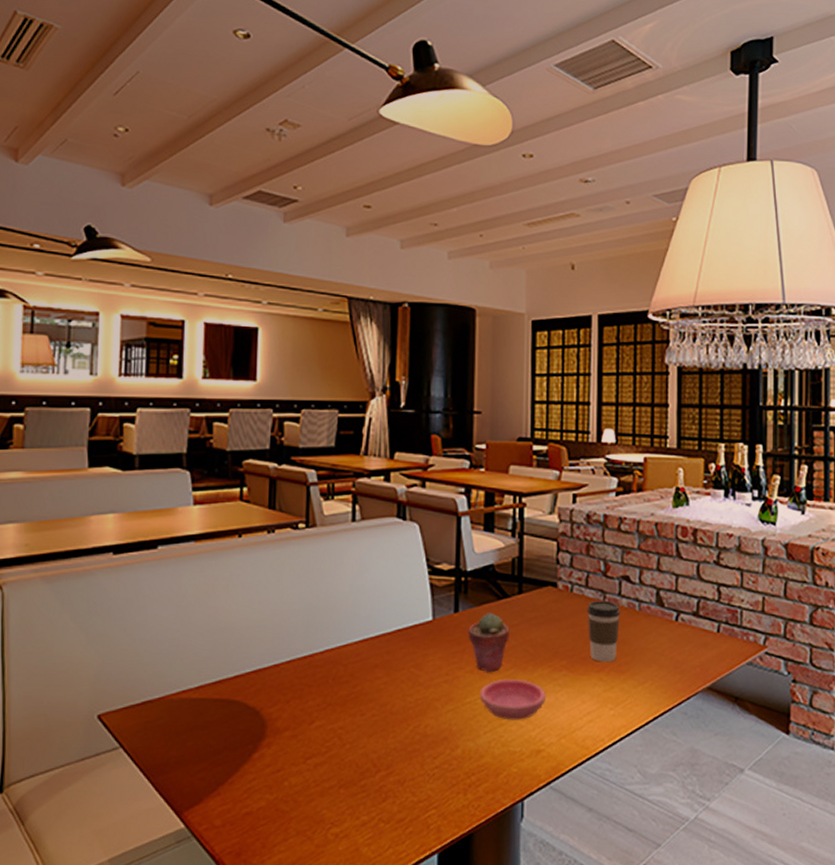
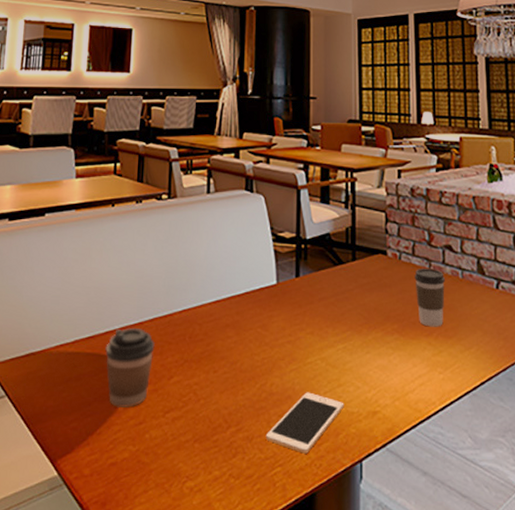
coffee cup: none [236,670,293,755] -> present [105,327,155,408]
cell phone: none [419,733,506,795] -> present [265,392,344,454]
potted succulent: present [468,613,510,672] -> none [308,278,345,334]
saucer: present [480,680,546,720] -> none [319,341,380,381]

